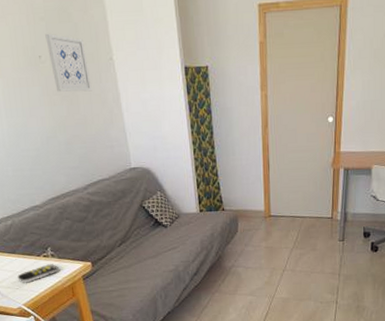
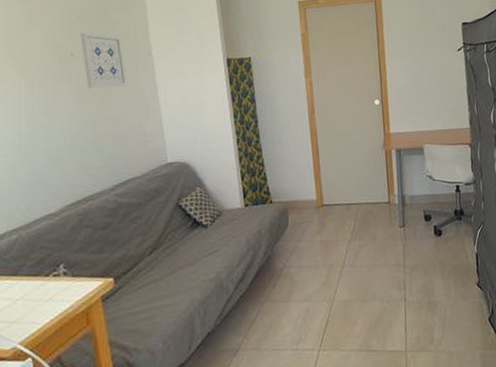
remote control: present [17,264,59,283] -> none [16,284,71,314]

